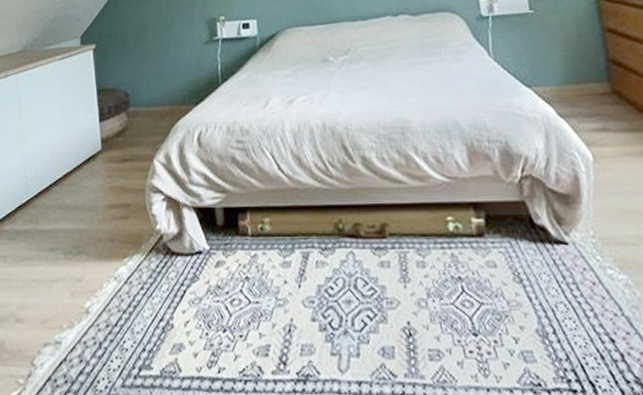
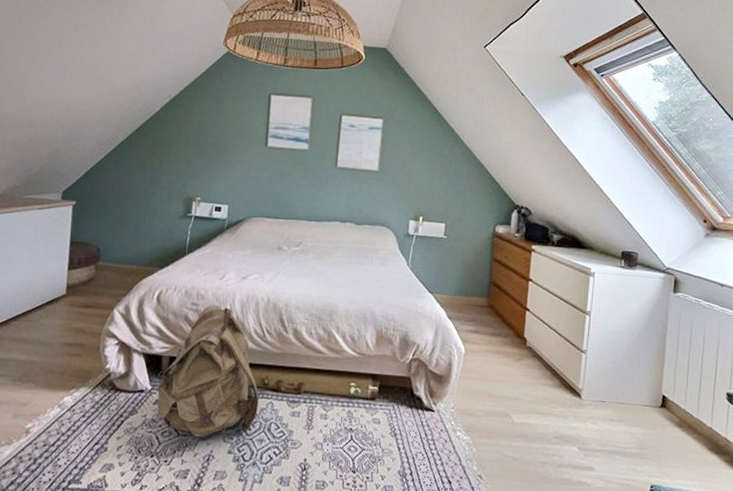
backpack: none [214,140,338,303] -> present [156,305,259,438]

